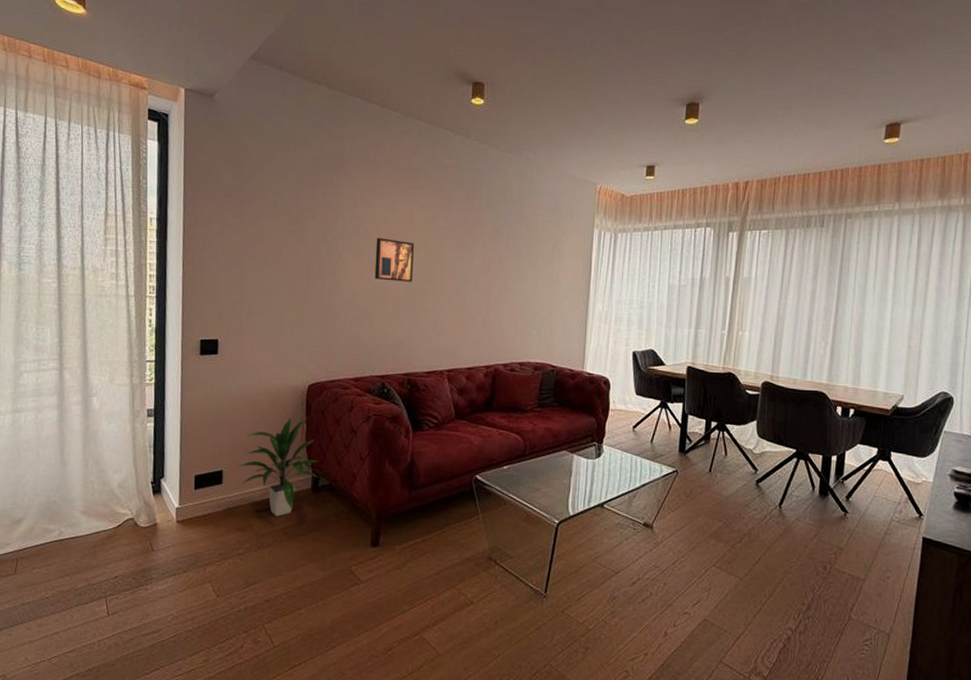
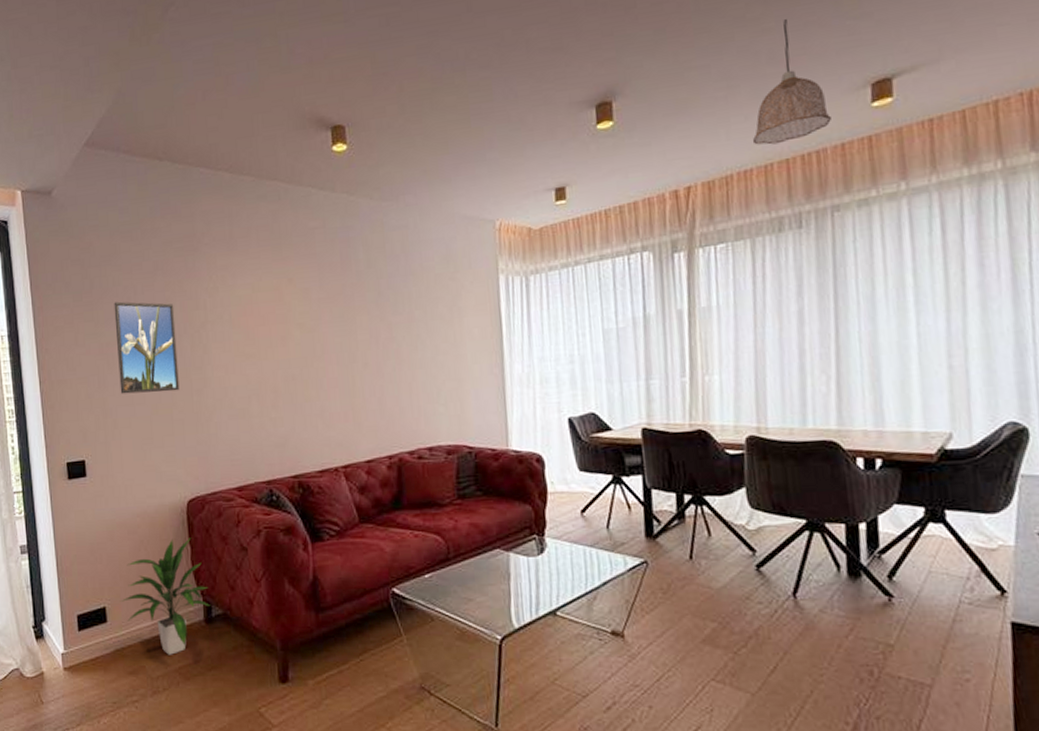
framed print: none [258,203,317,289] -> present [114,301,180,394]
wall art: present [374,238,414,282] -> none [243,321,290,371]
pendant lamp: none [798,64,855,159] -> present [753,19,831,145]

